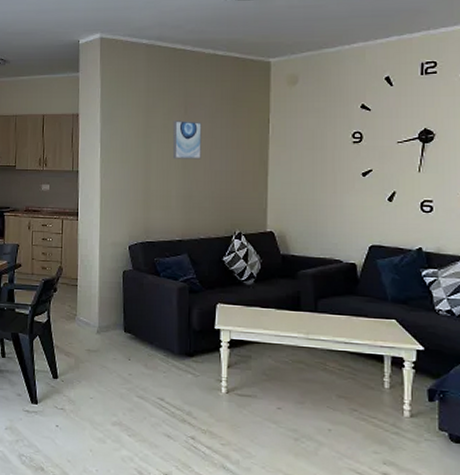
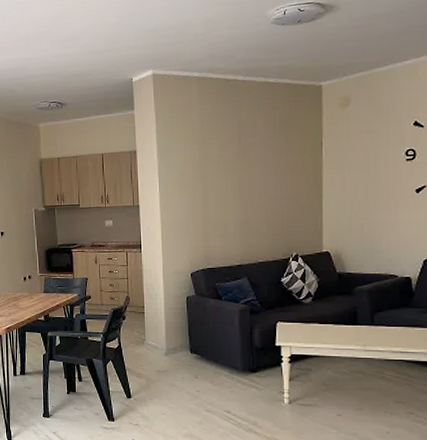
wall art: present [172,121,202,159] -> none [227,150,257,188]

